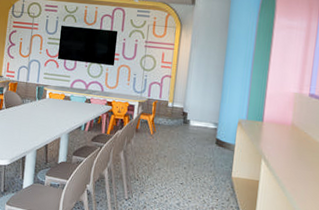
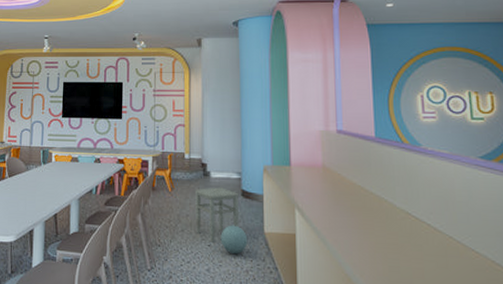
stool: none [171,134,214,182] -> present [194,187,240,243]
ball: none [192,168,217,193] -> present [220,225,248,255]

